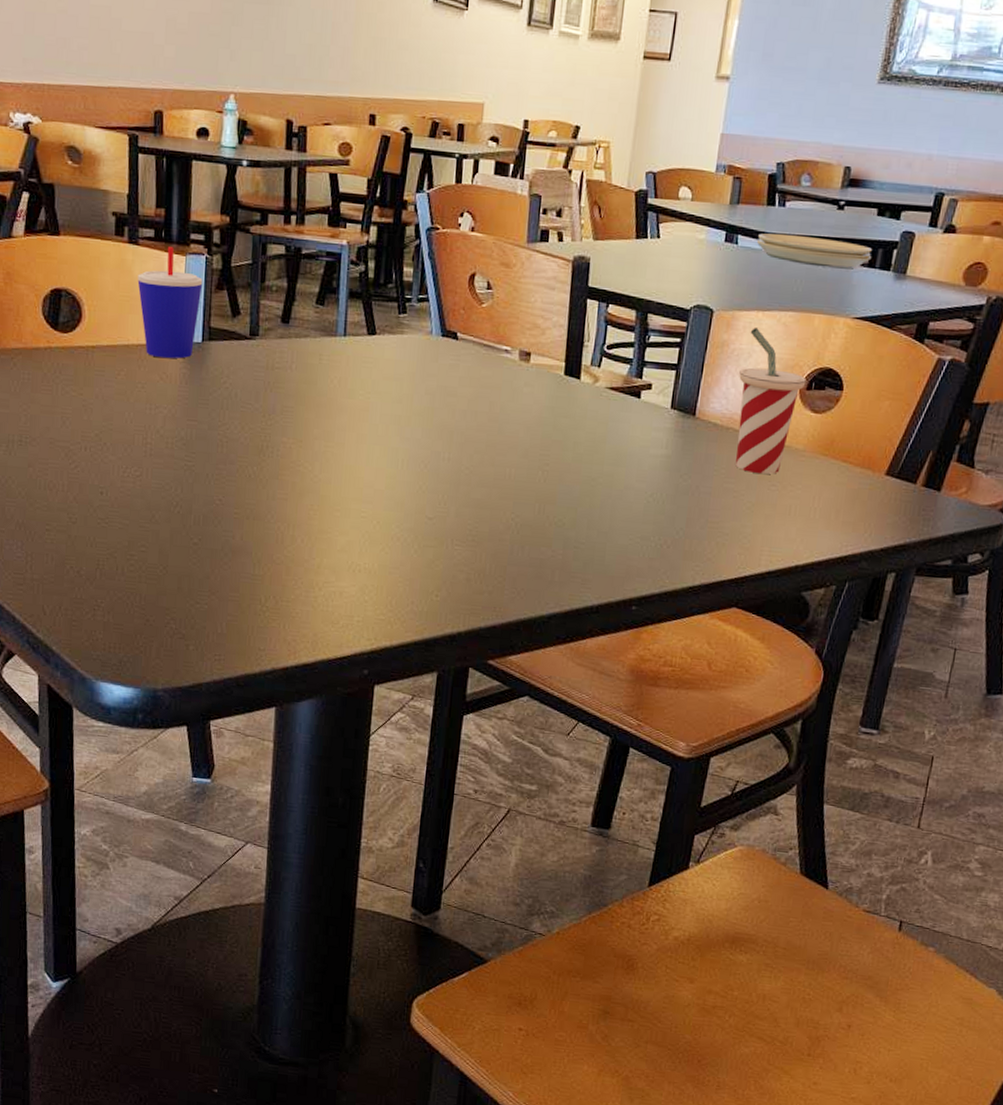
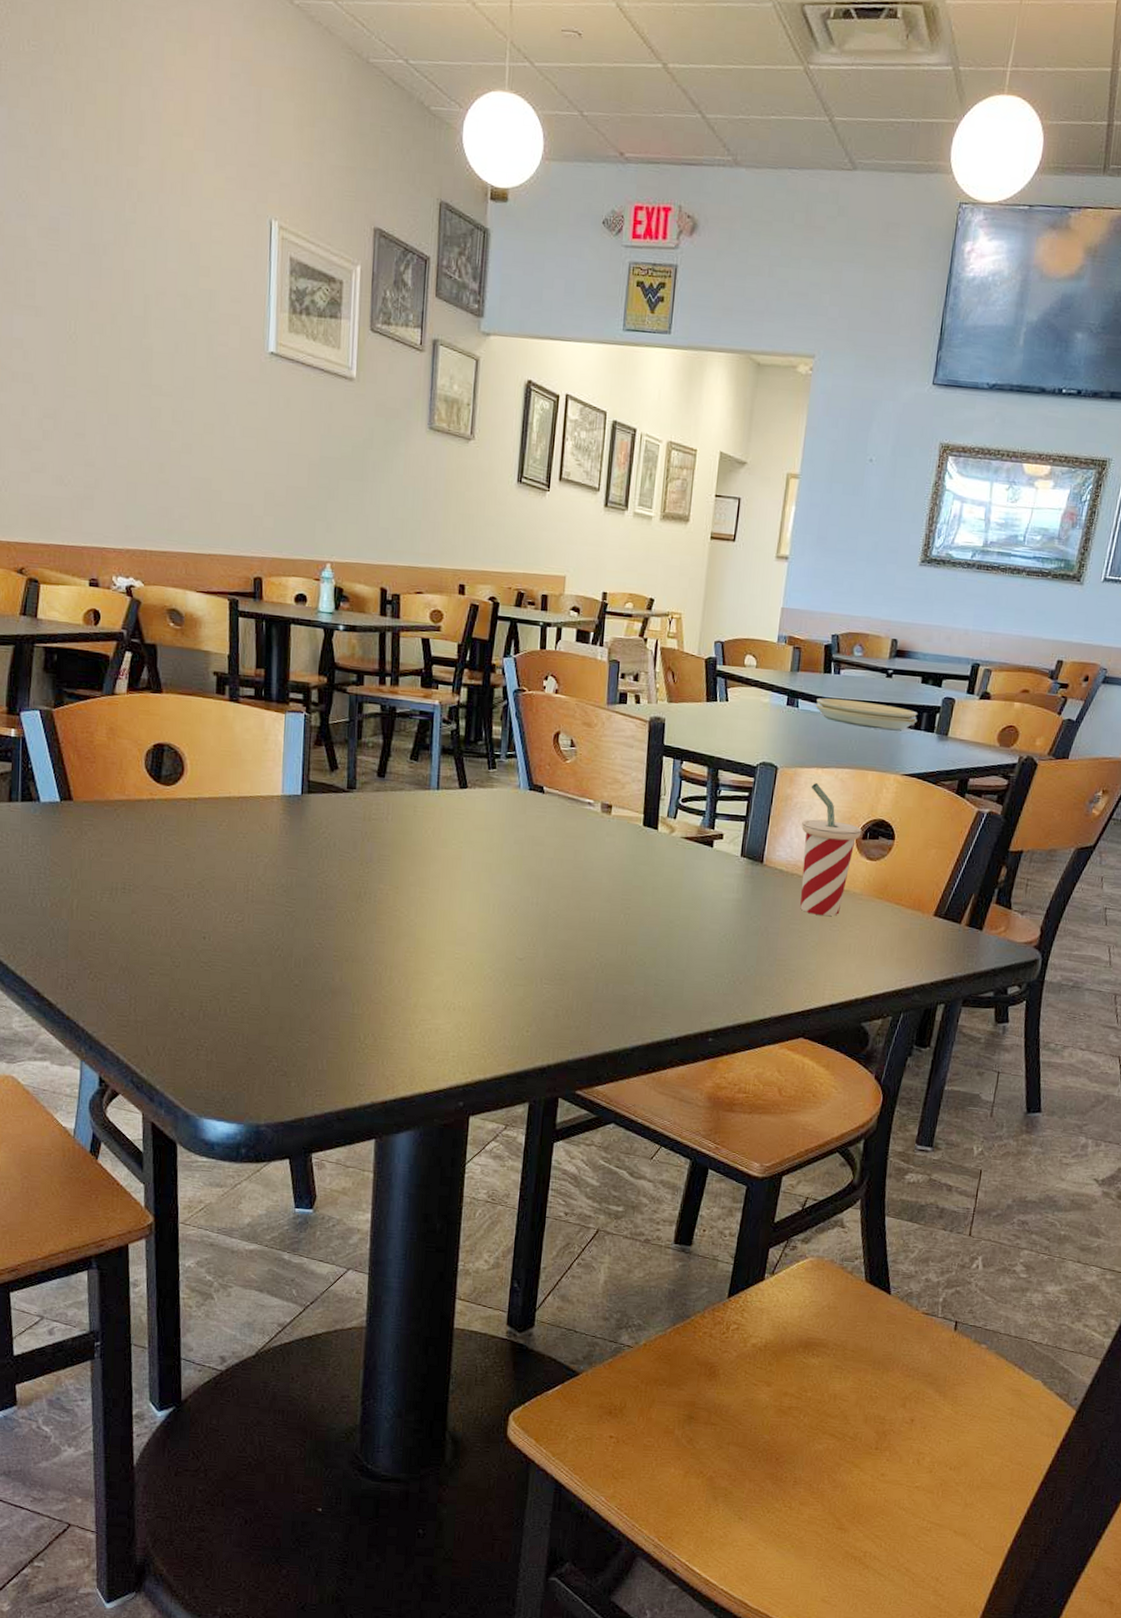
beverage cup: present [137,247,203,359] -> none [238,705,302,810]

